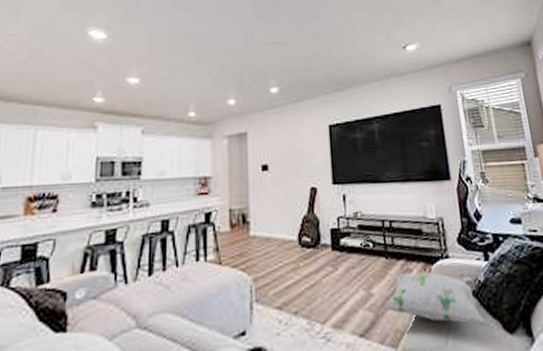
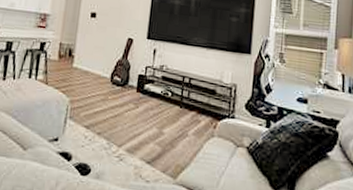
decorative pillow: present [384,271,486,324] -> none [171,122,256,176]

